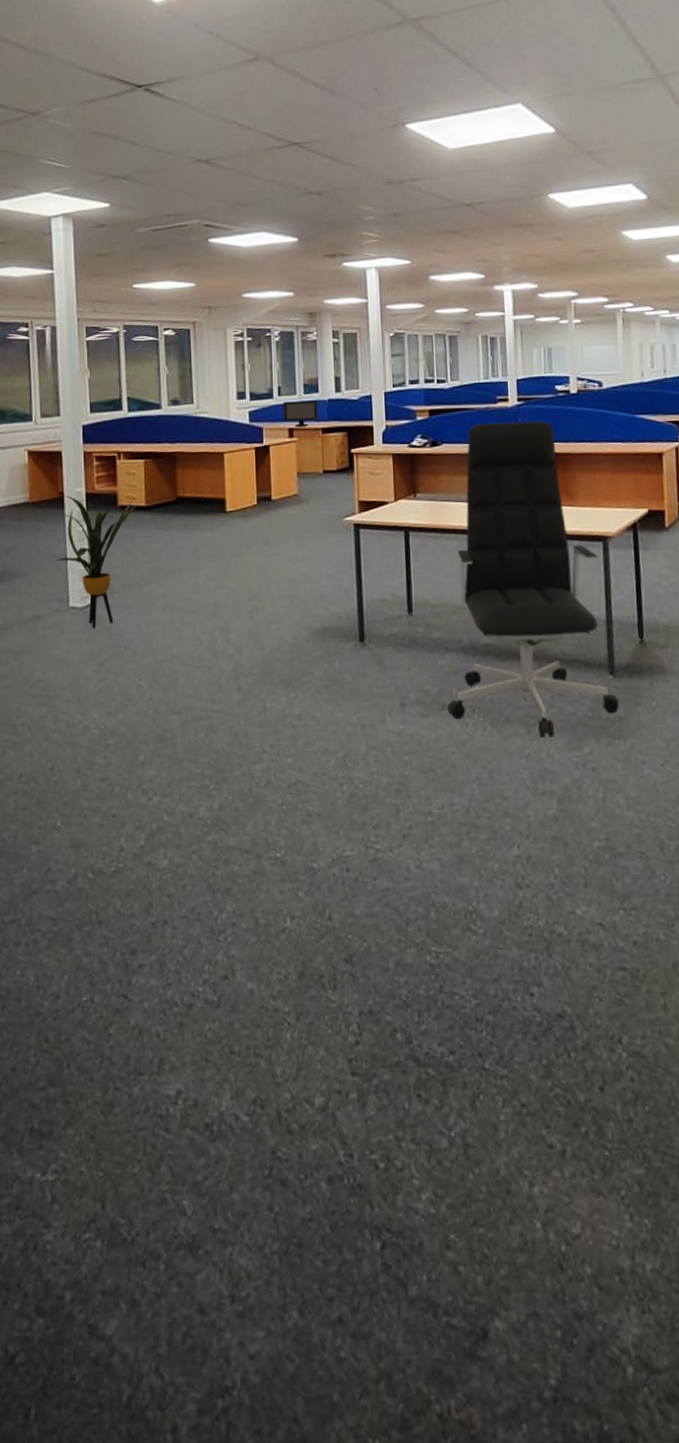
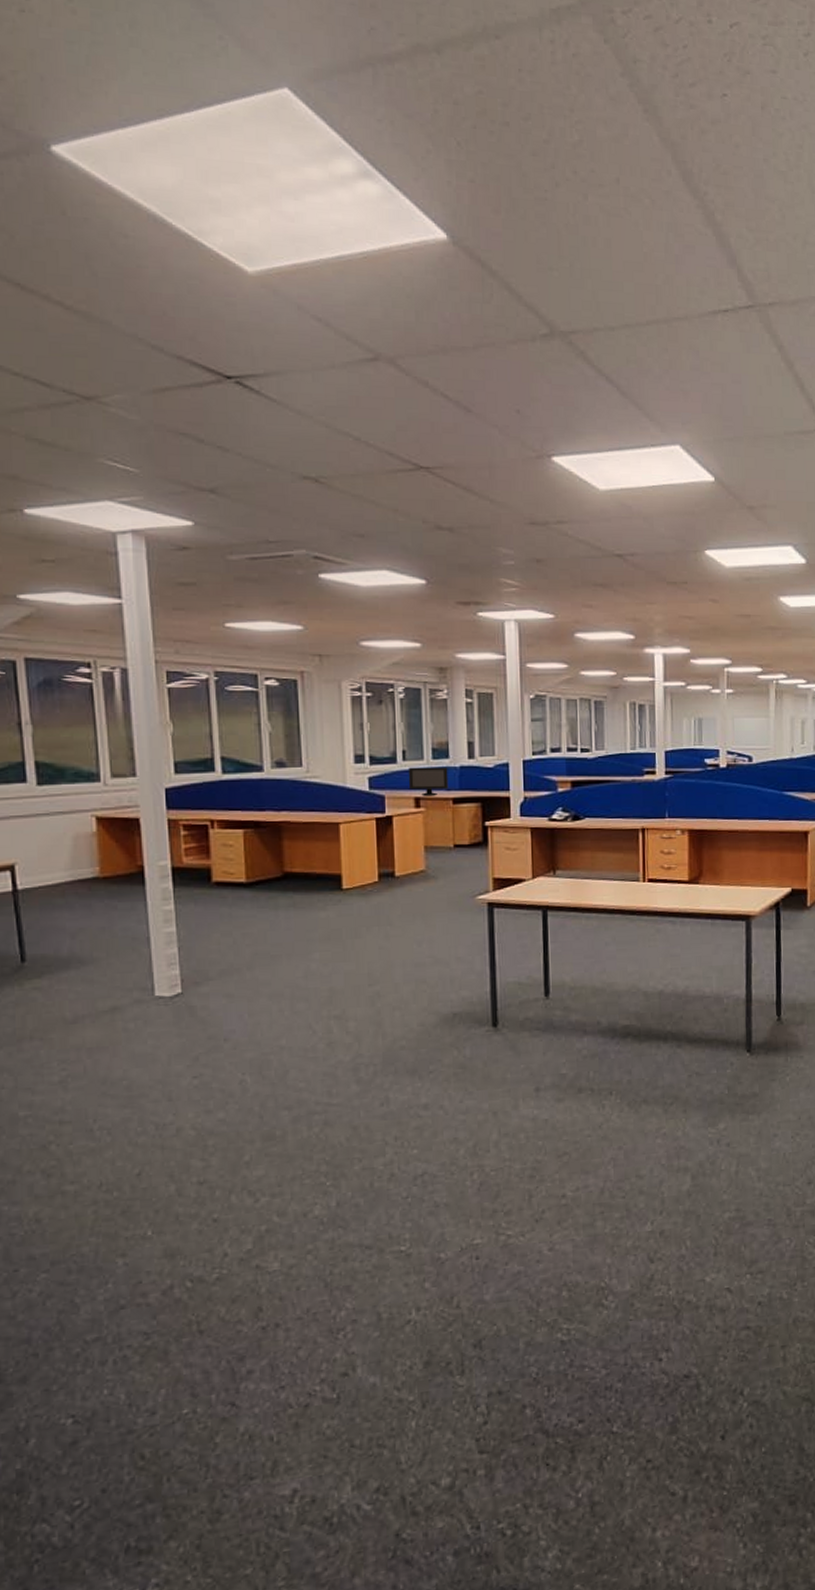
house plant: present [55,495,140,629] -> none [135,869,239,1021]
office chair: present [447,421,619,738] -> none [583,795,755,1116]

